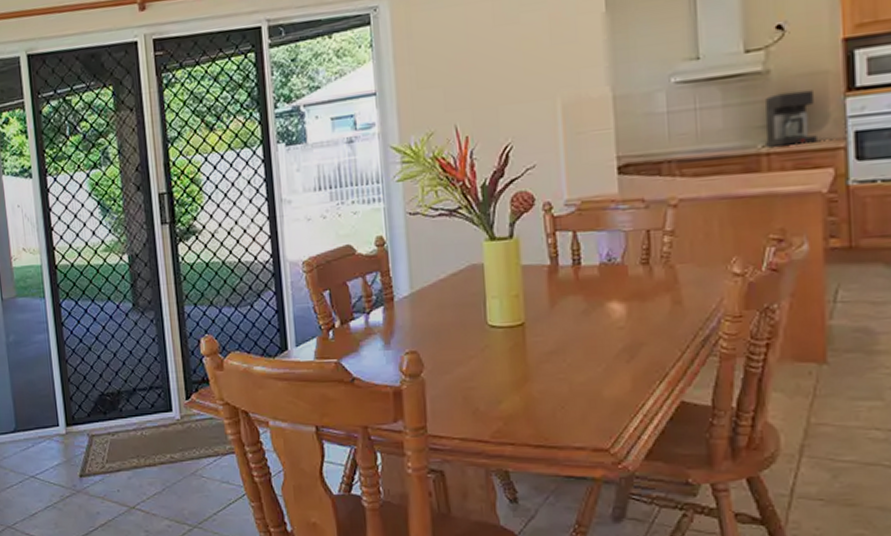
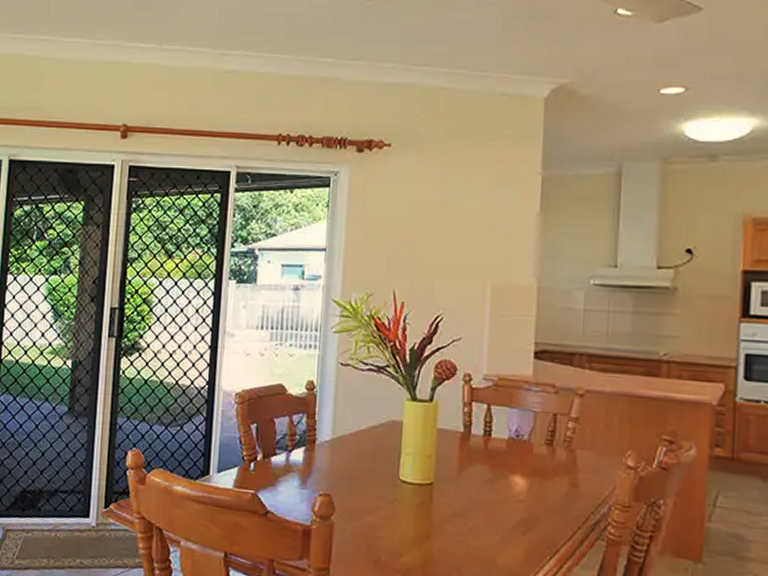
coffee maker: present [765,89,817,149] -> none [667,309,713,360]

